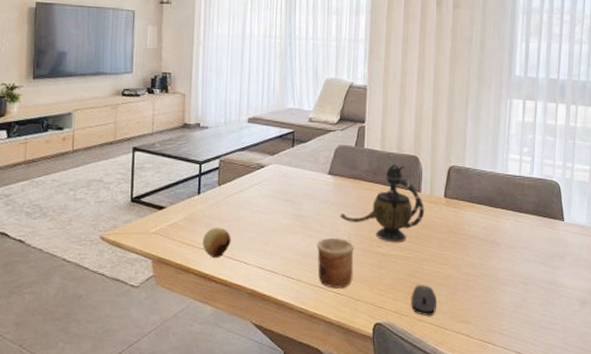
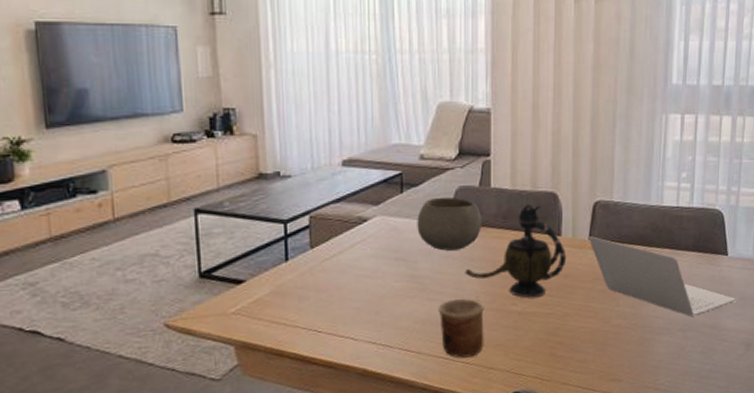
fruit: present [203,227,231,259] -> none [297,299,332,338]
bowl: none [303,152,357,197] -> present [417,196,483,251]
computer mouse: present [411,285,437,315] -> none [553,343,584,378]
laptop: none [443,195,572,272] -> present [588,236,736,317]

